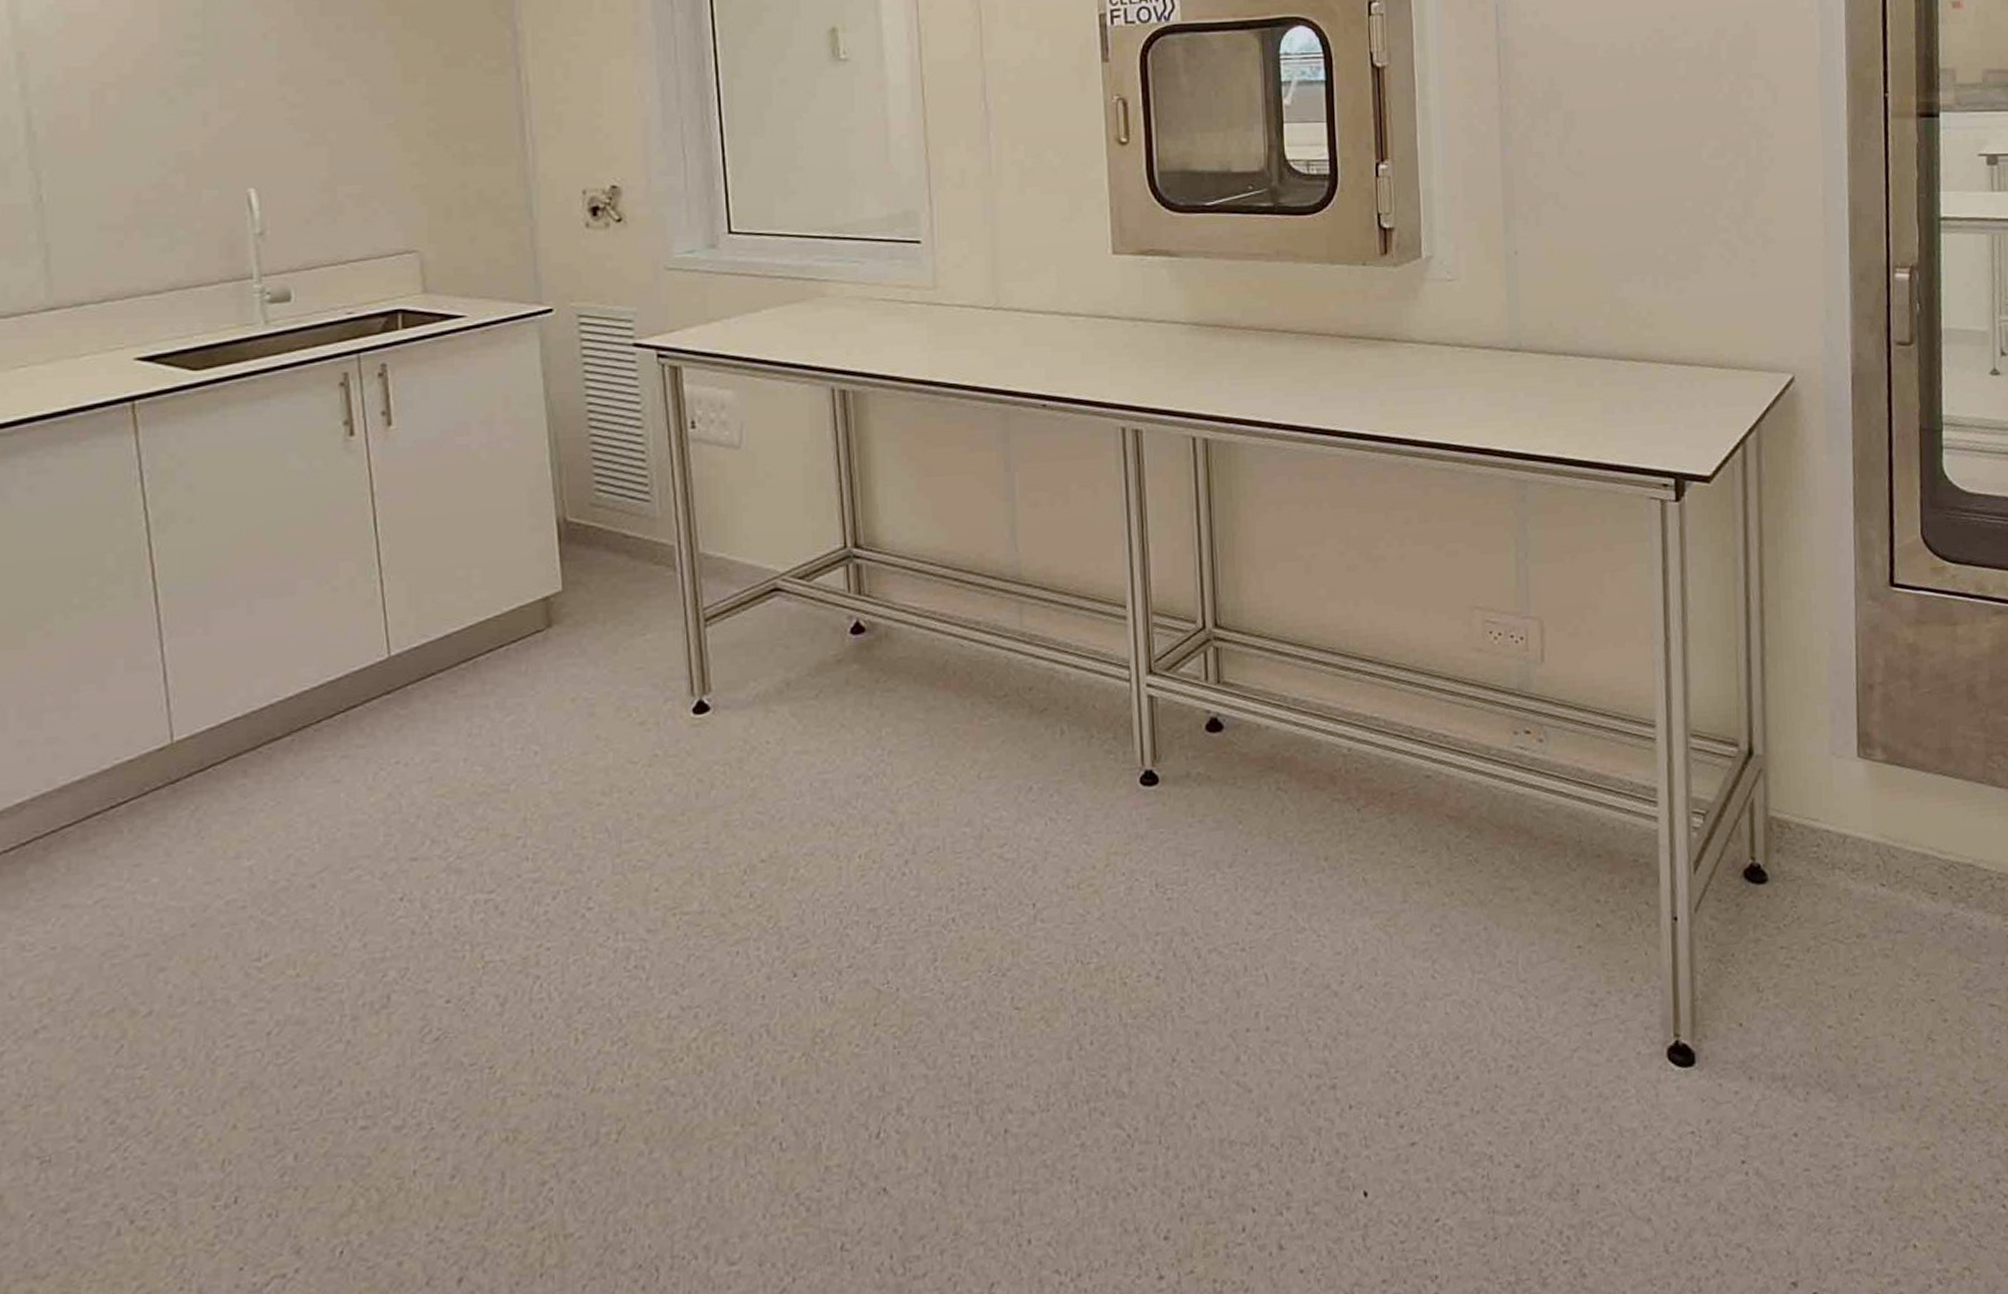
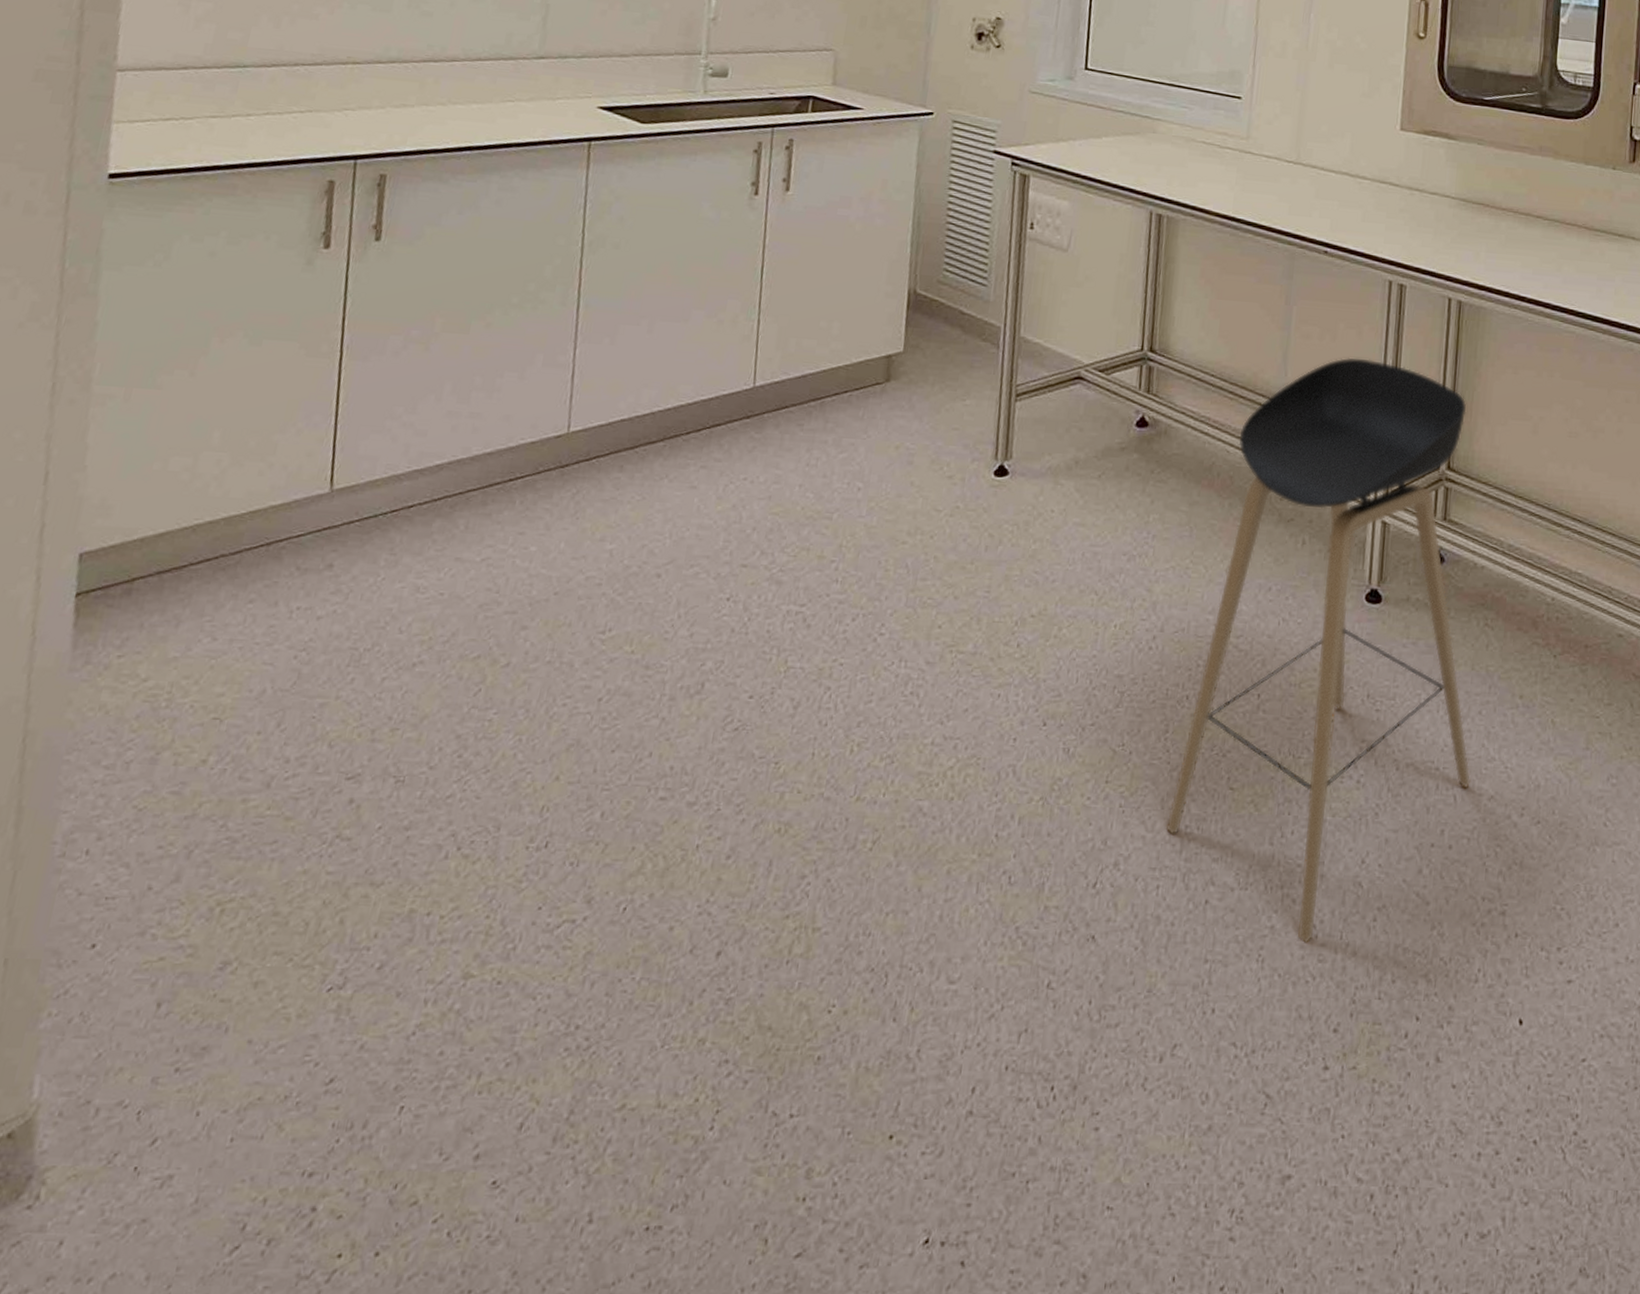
stool: none [949,518,1282,1155] -> present [1165,357,1471,943]

